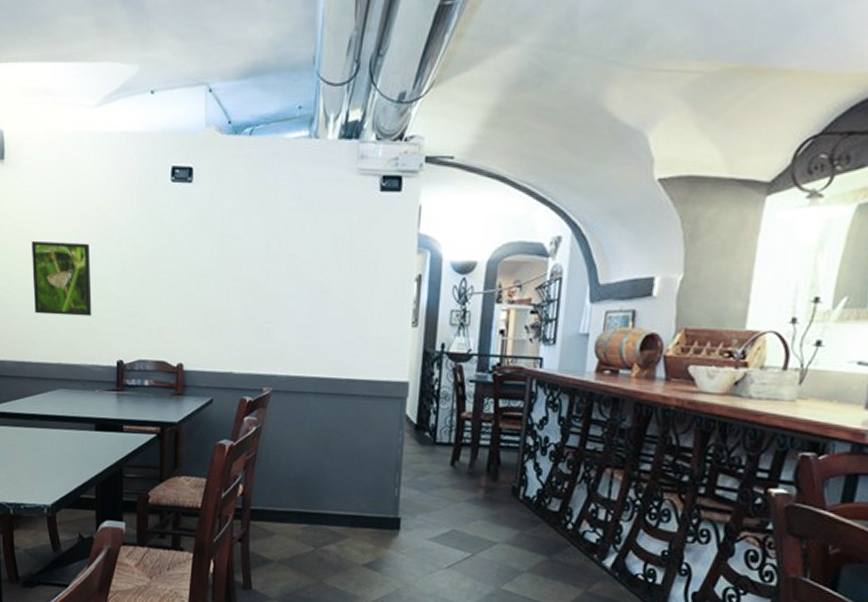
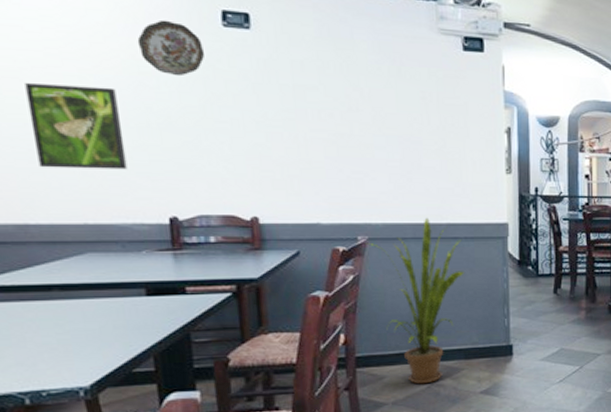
decorative plate: none [108,179,155,231] -> present [137,19,204,77]
house plant: none [269,371,361,547] -> present [365,217,464,384]

